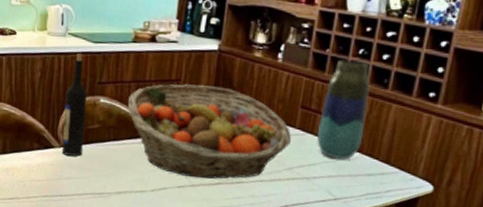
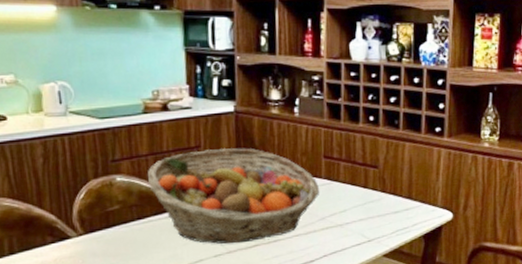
wine bottle: present [61,54,87,156] -> none [76,132,105,244]
vase: present [317,60,370,160] -> none [343,106,385,202]

